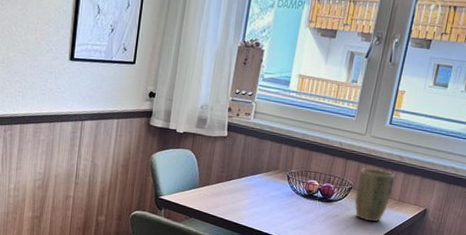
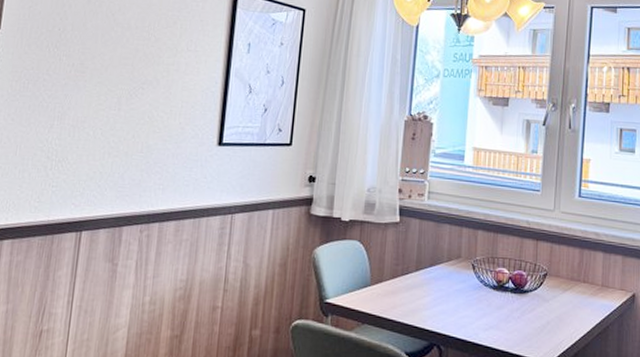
plant pot: present [354,168,395,223] -> none [552,249,594,315]

